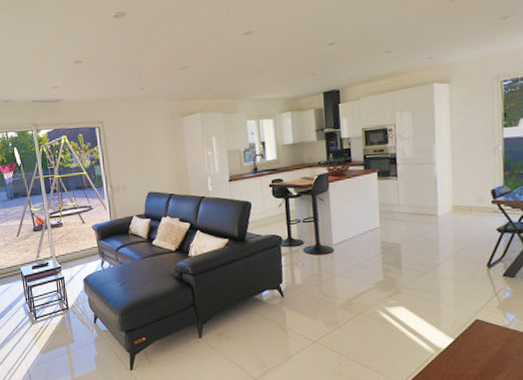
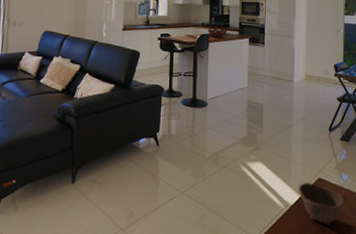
bowl: none [451,325,511,369] -> present [299,183,345,225]

